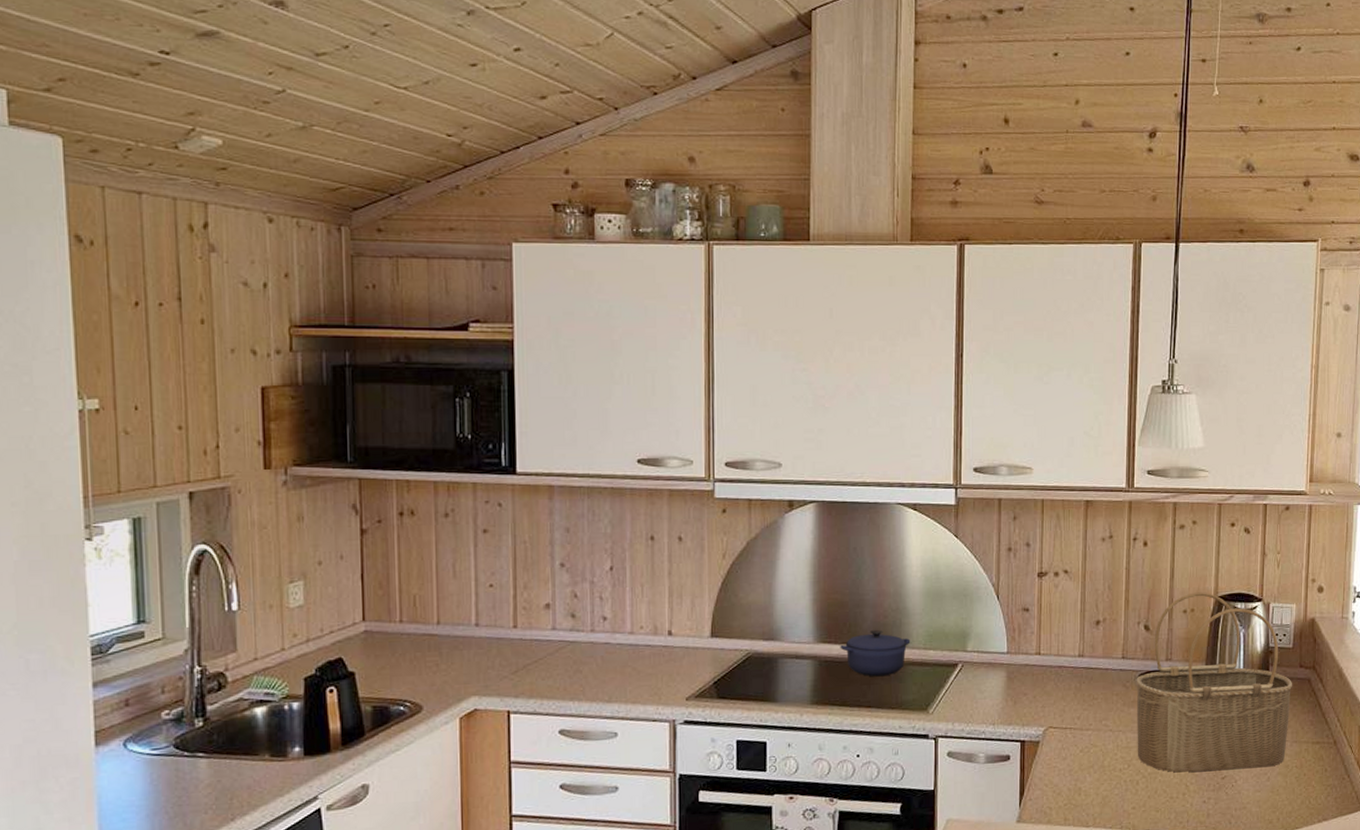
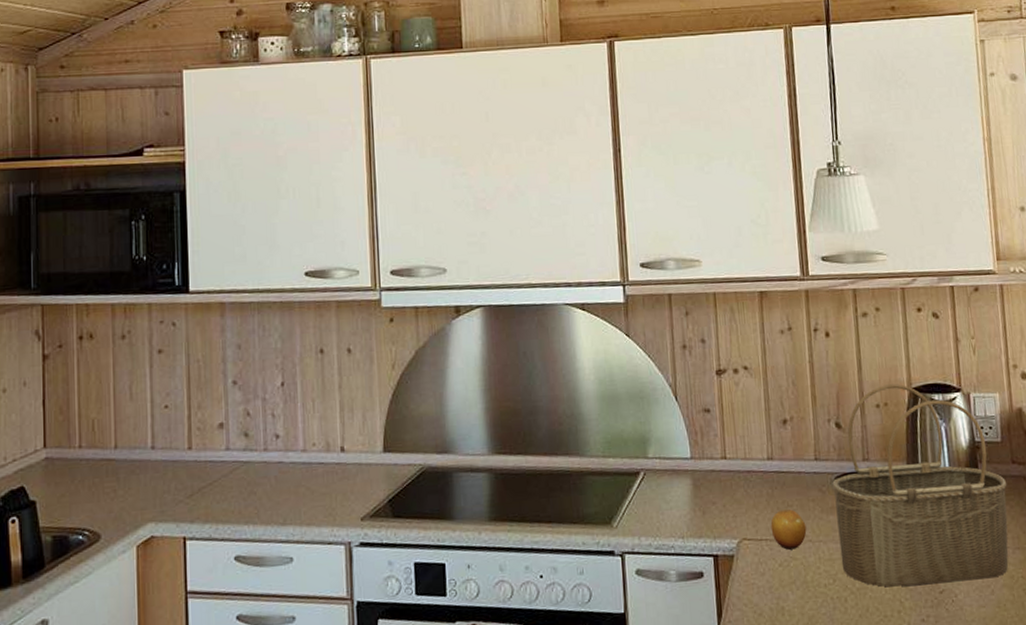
cooking pot: present [840,629,911,677] -> none [515,437,589,489]
fruit: none [1076,702,1108,738] -> present [770,509,807,550]

